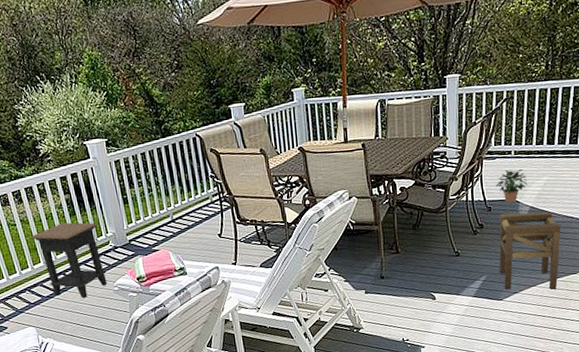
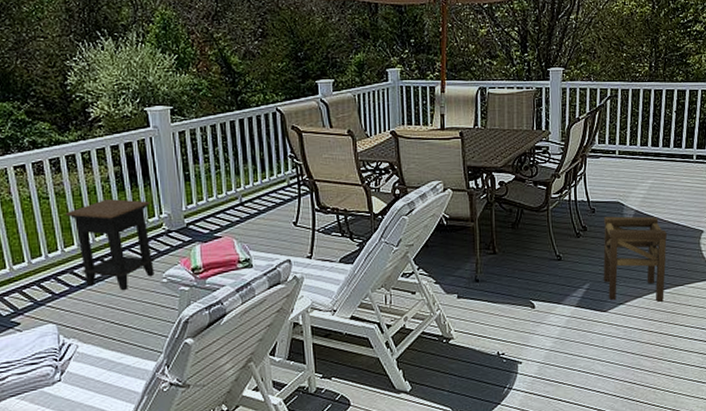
potted plant: present [495,169,528,203] -> none [599,170,633,205]

